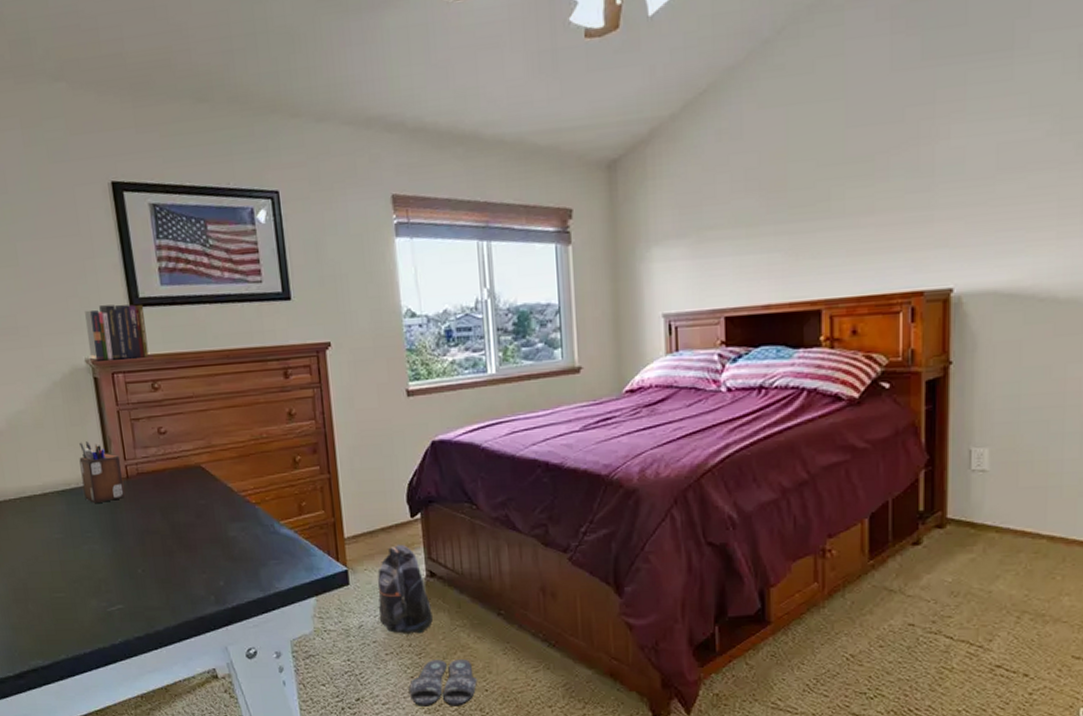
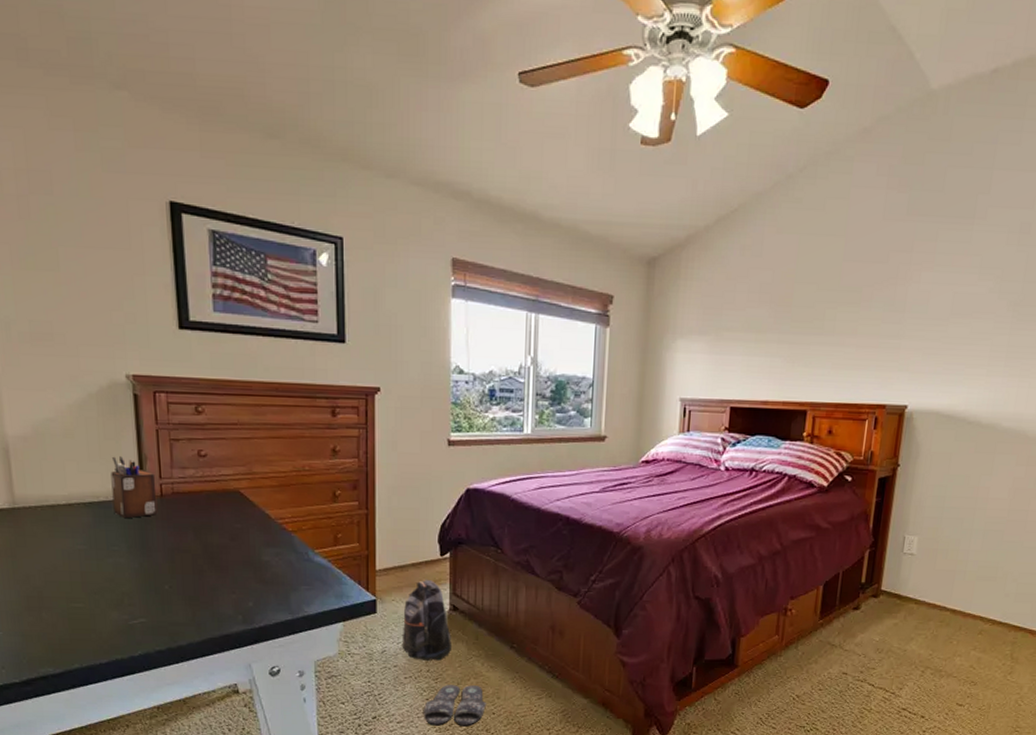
books: present [85,304,149,363] -> none [129,323,195,382]

